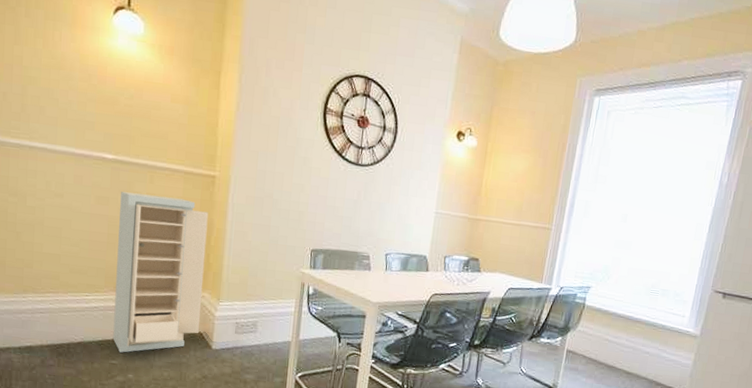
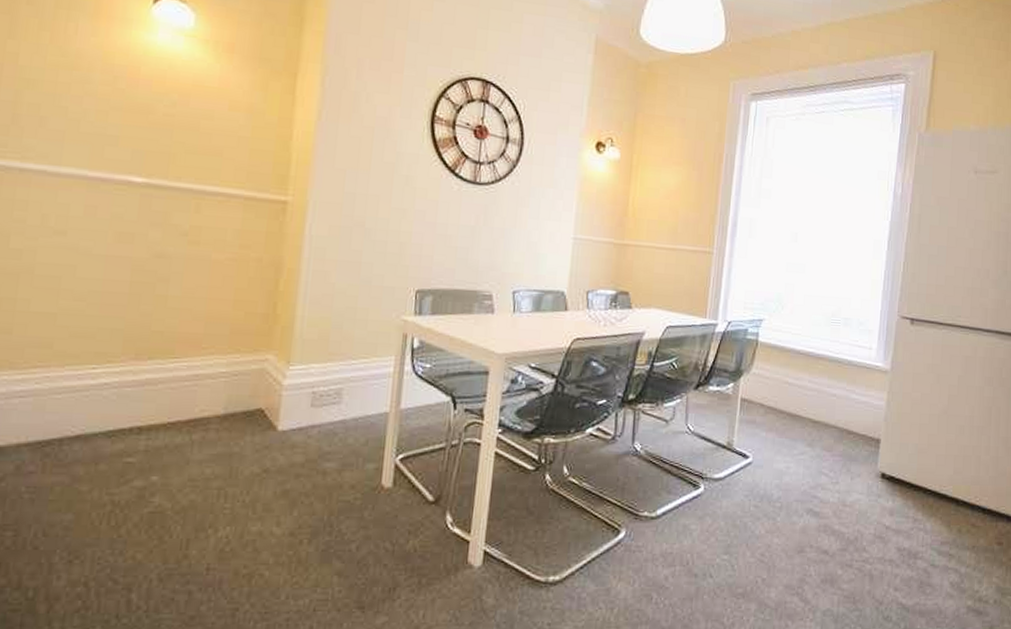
storage cabinet: present [113,192,209,353] -> none [130,225,277,446]

